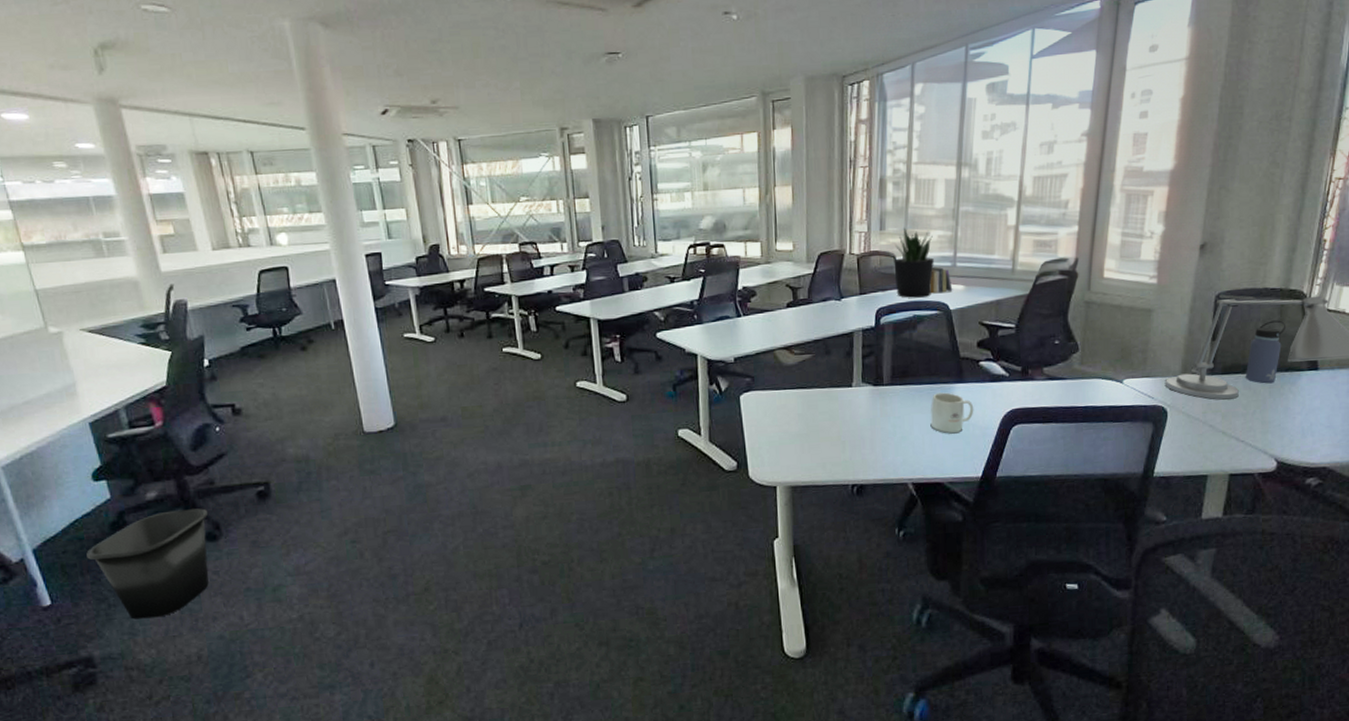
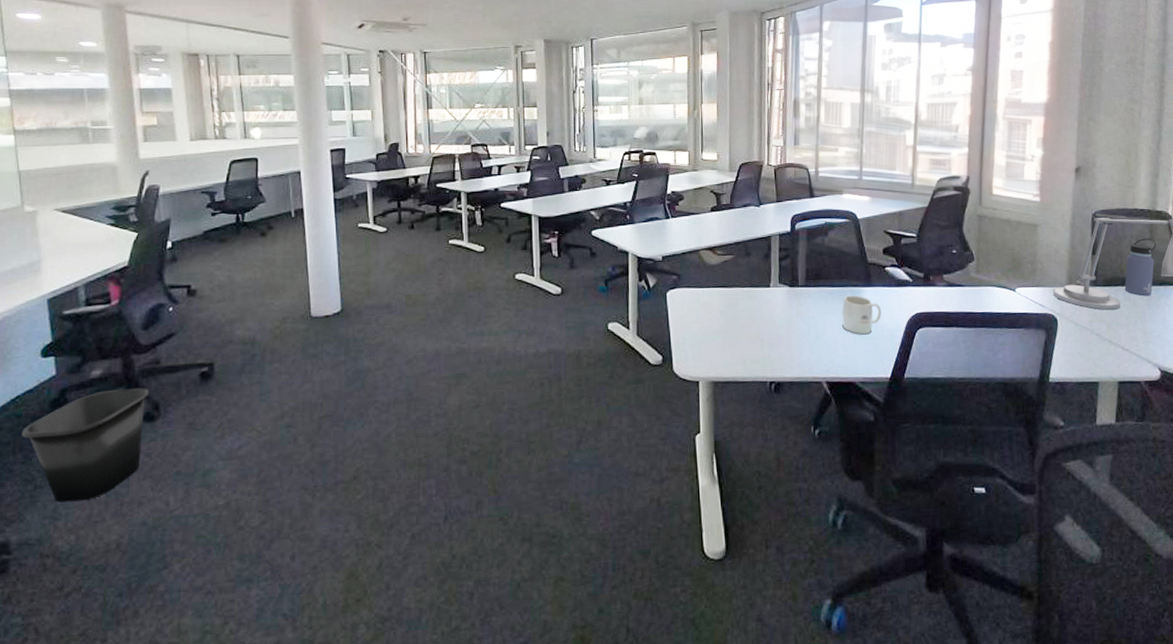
planter: present [894,227,935,298] -> none [807,143,843,207]
books: present [930,266,953,294] -> none [839,179,860,204]

